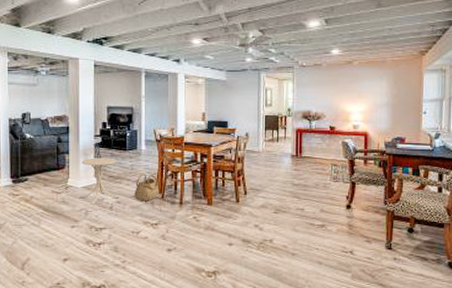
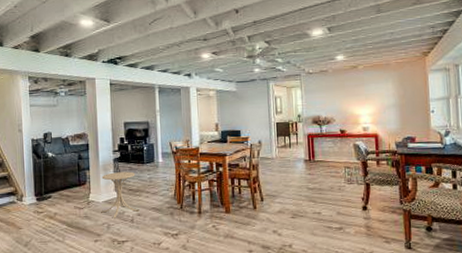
basket: present [134,174,160,202] -> none [153,185,178,213]

